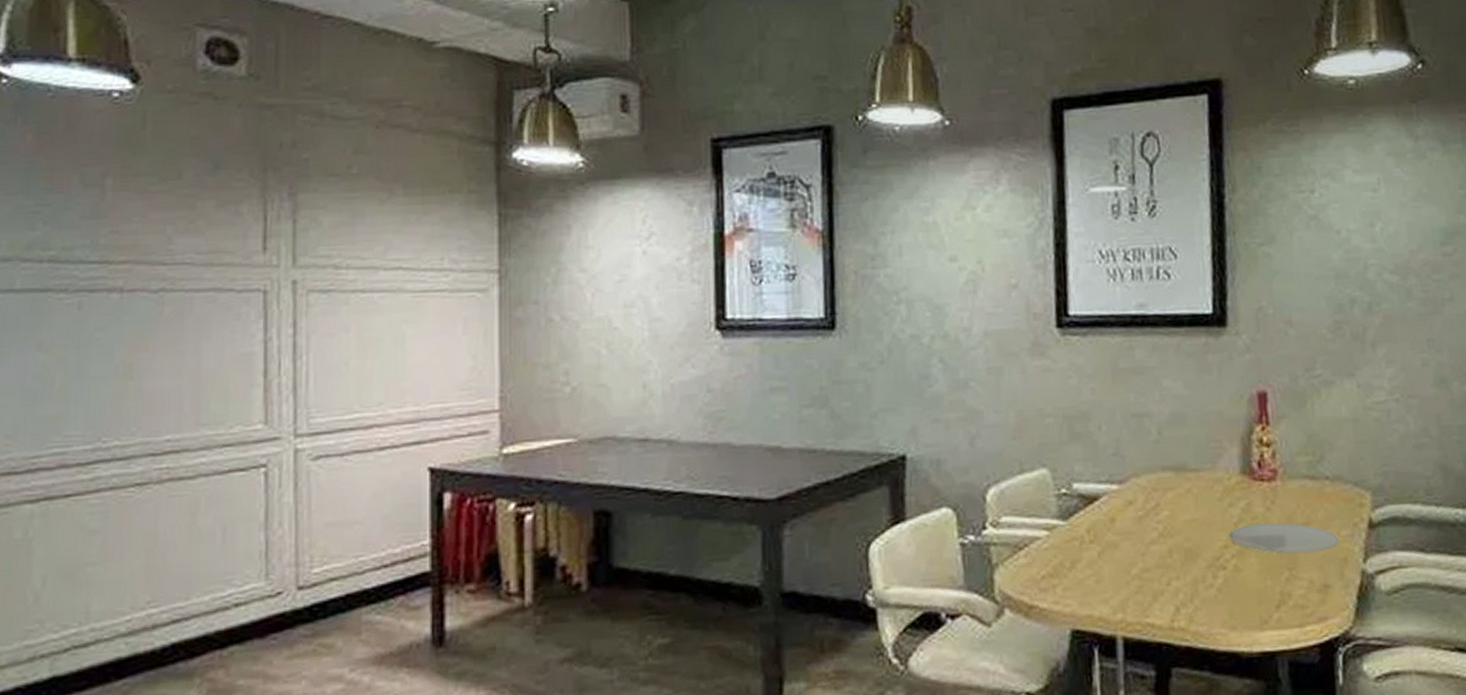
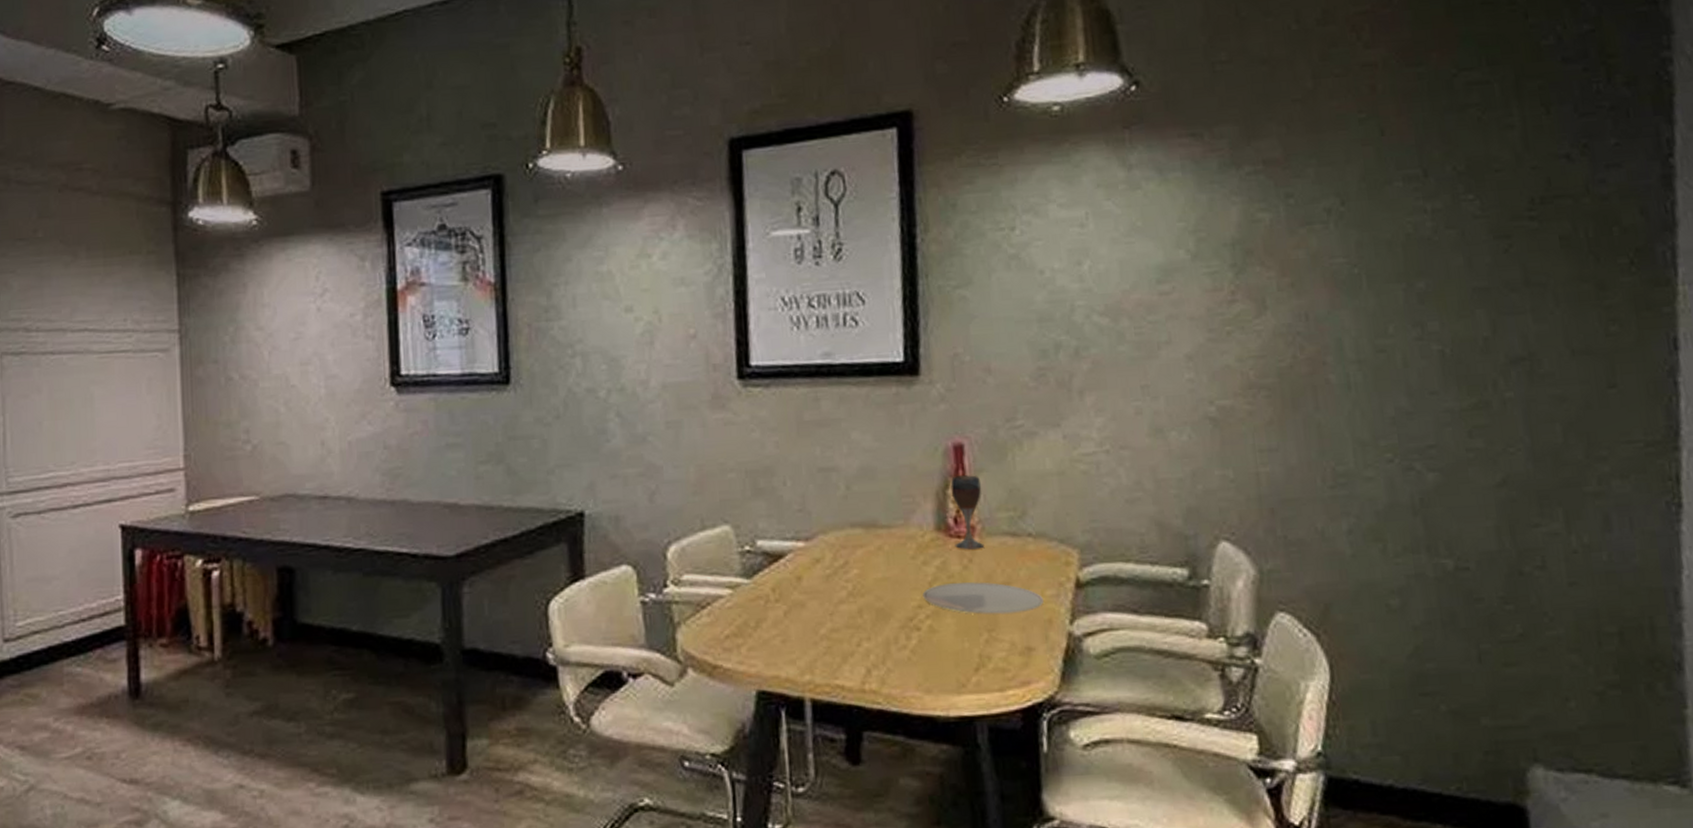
cup: none [1255,421,1286,493] -> present [950,475,985,551]

